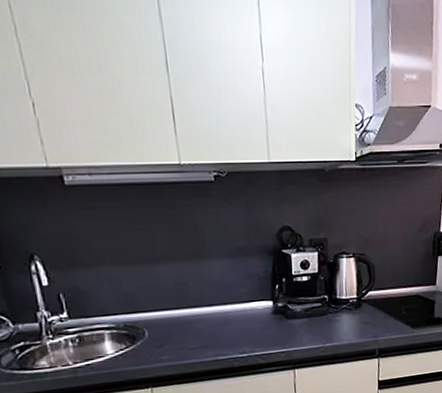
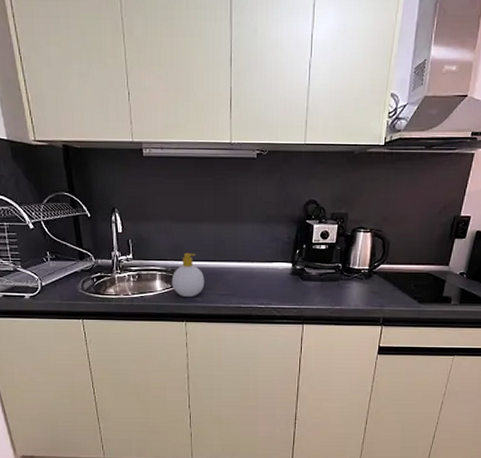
soap bottle: none [125,302,170,358] -> present [171,253,205,298]

